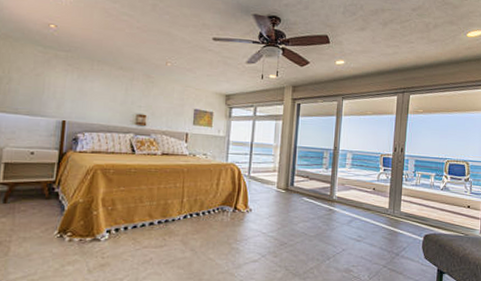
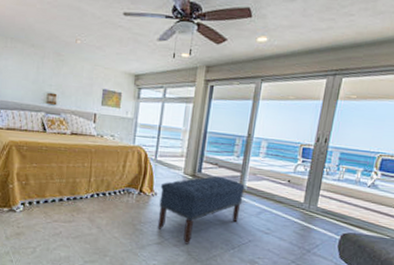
bench: none [253,188,336,259] -> present [157,176,246,245]

